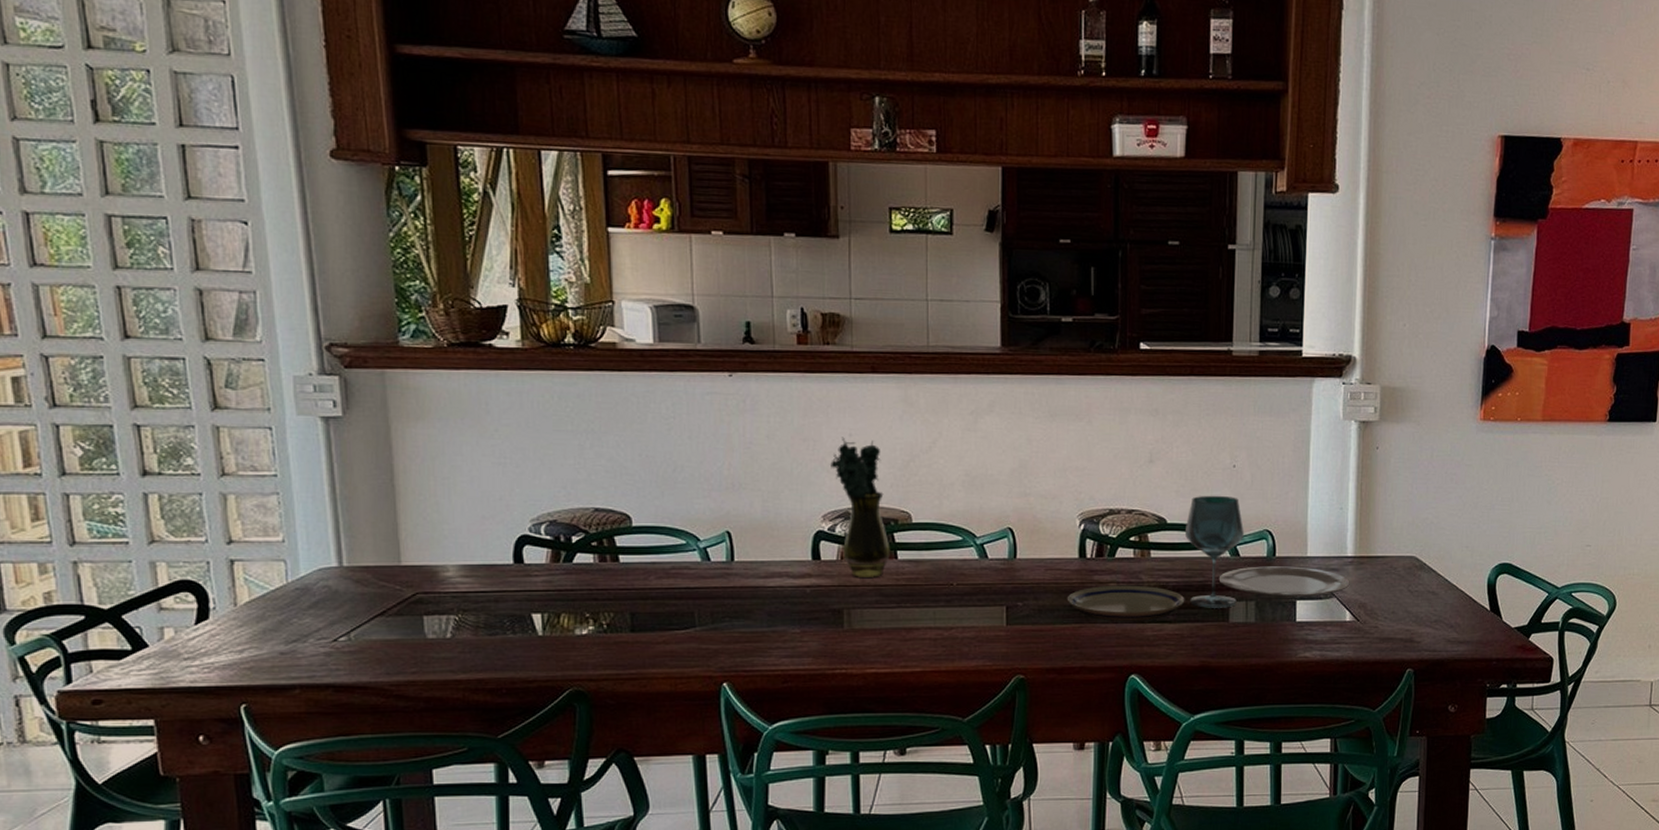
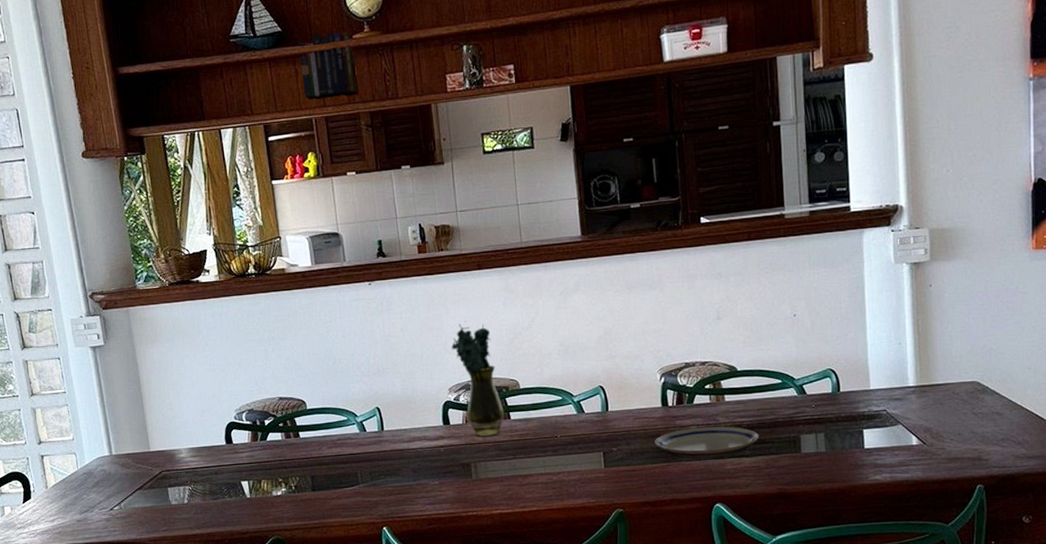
books: none [659,49,736,136] -> present [298,31,360,101]
wine glass: present [1184,495,1245,608] -> none [754,342,810,442]
plate: present [1218,566,1350,597] -> none [788,399,914,427]

